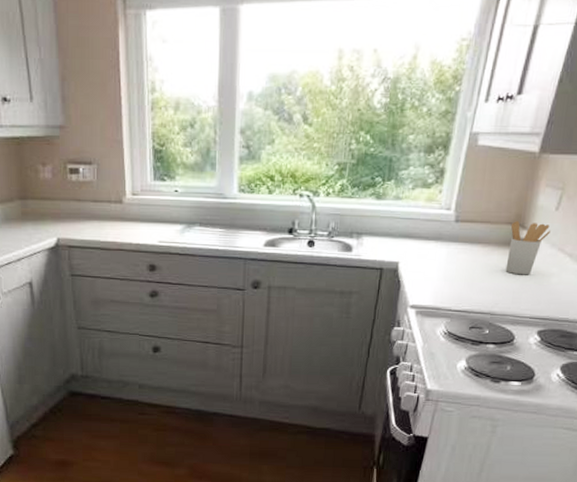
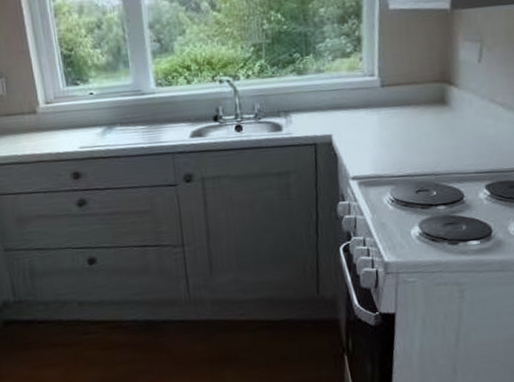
utensil holder: present [505,221,550,275] -> none [438,77,478,132]

